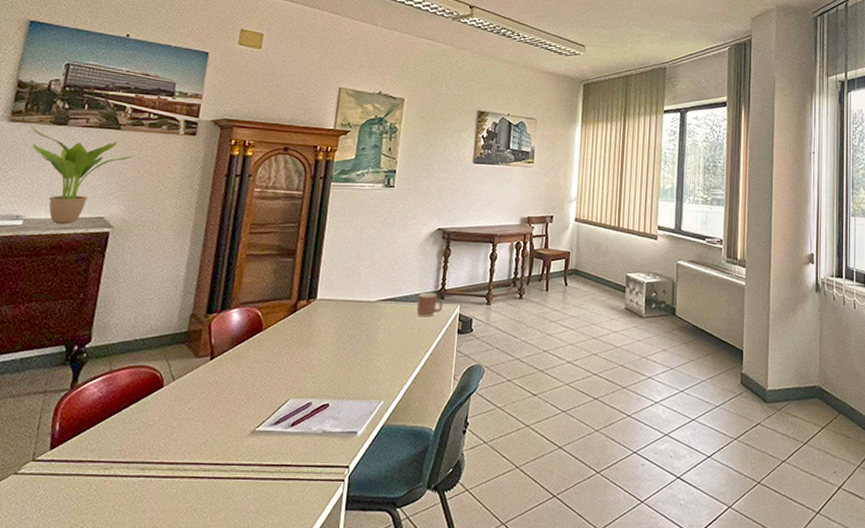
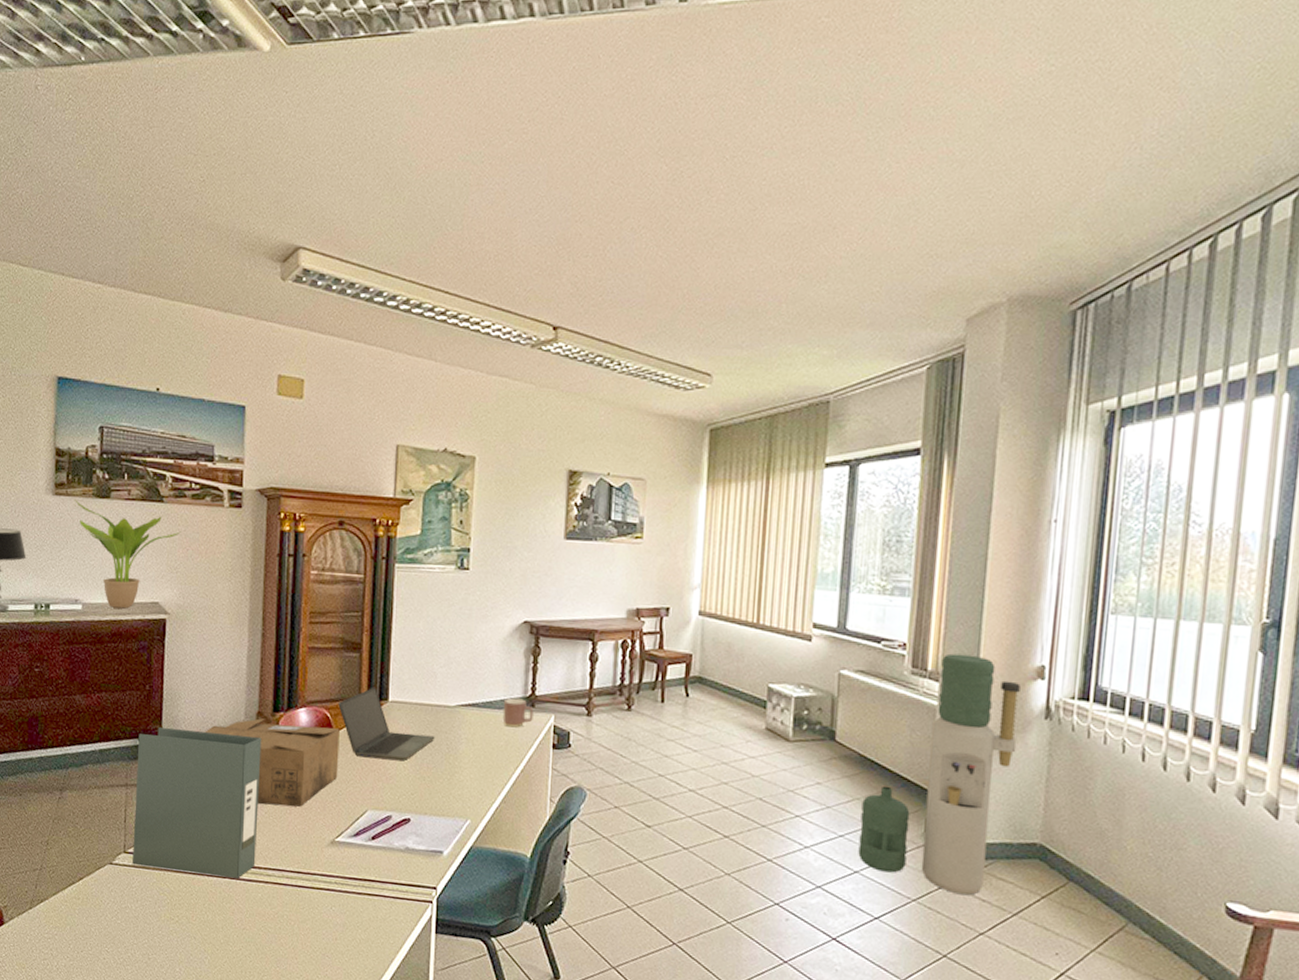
binder: none [40,333,193,477] -> present [132,727,262,879]
cardboard box: none [135,320,270,401] -> present [205,718,340,807]
laptop: none [269,287,357,351] -> present [338,686,435,761]
water cooler: none [694,246,799,432] -> present [858,653,1021,896]

